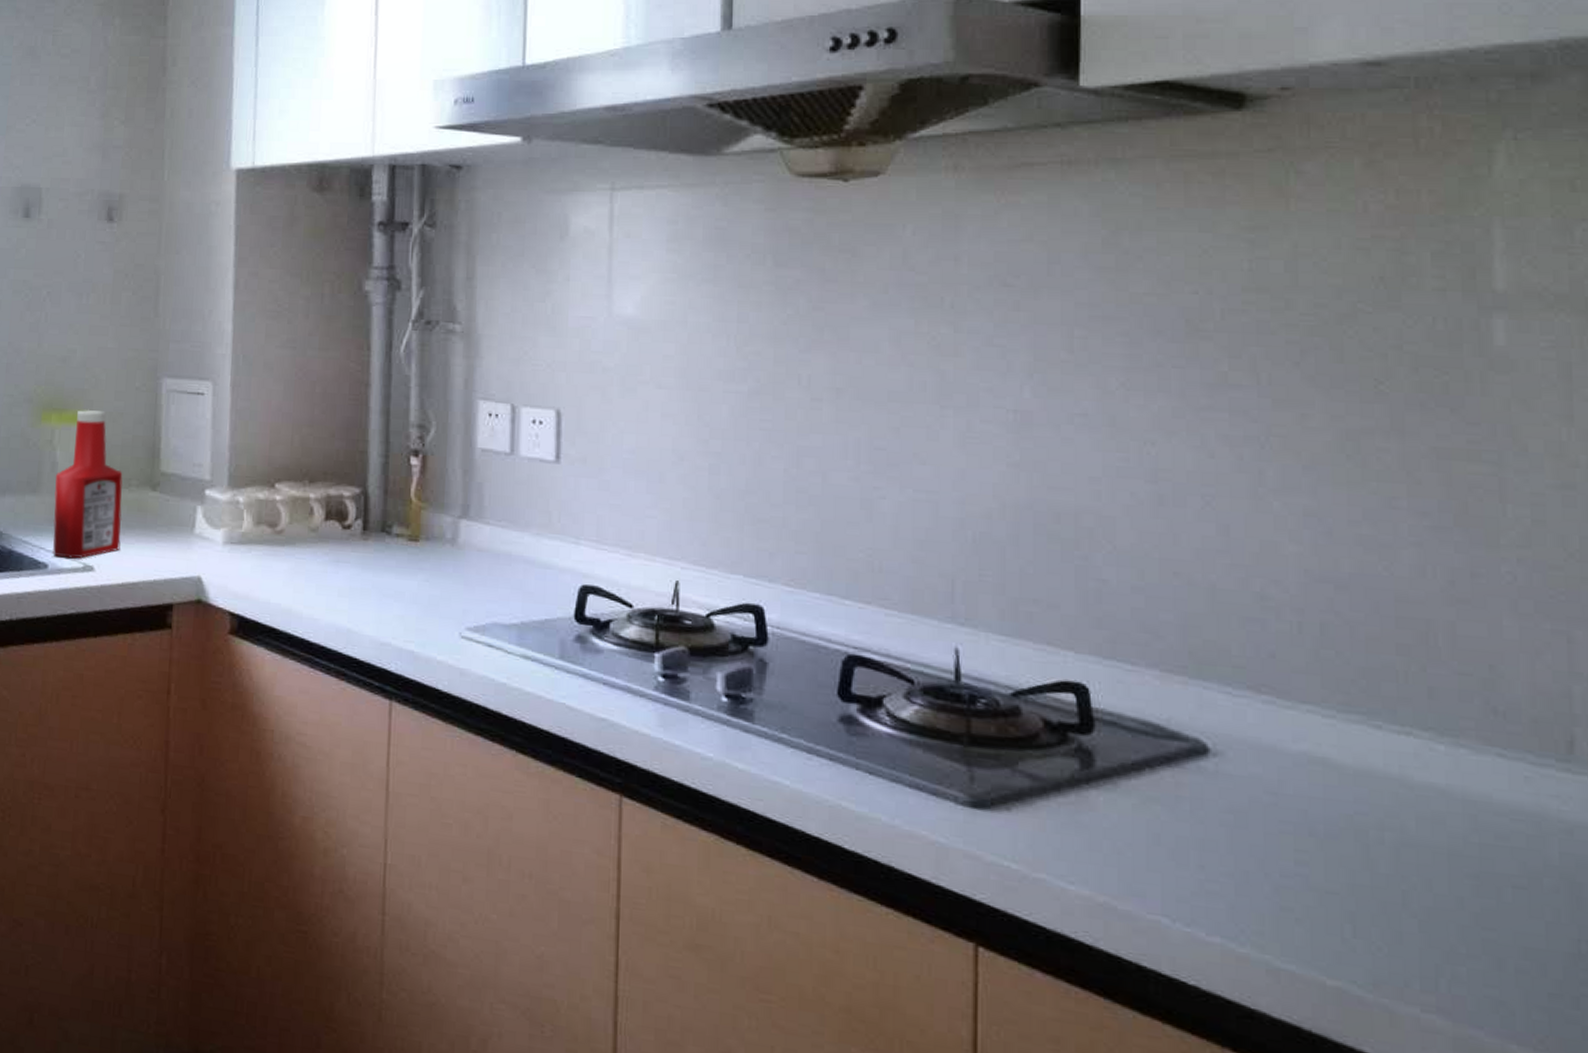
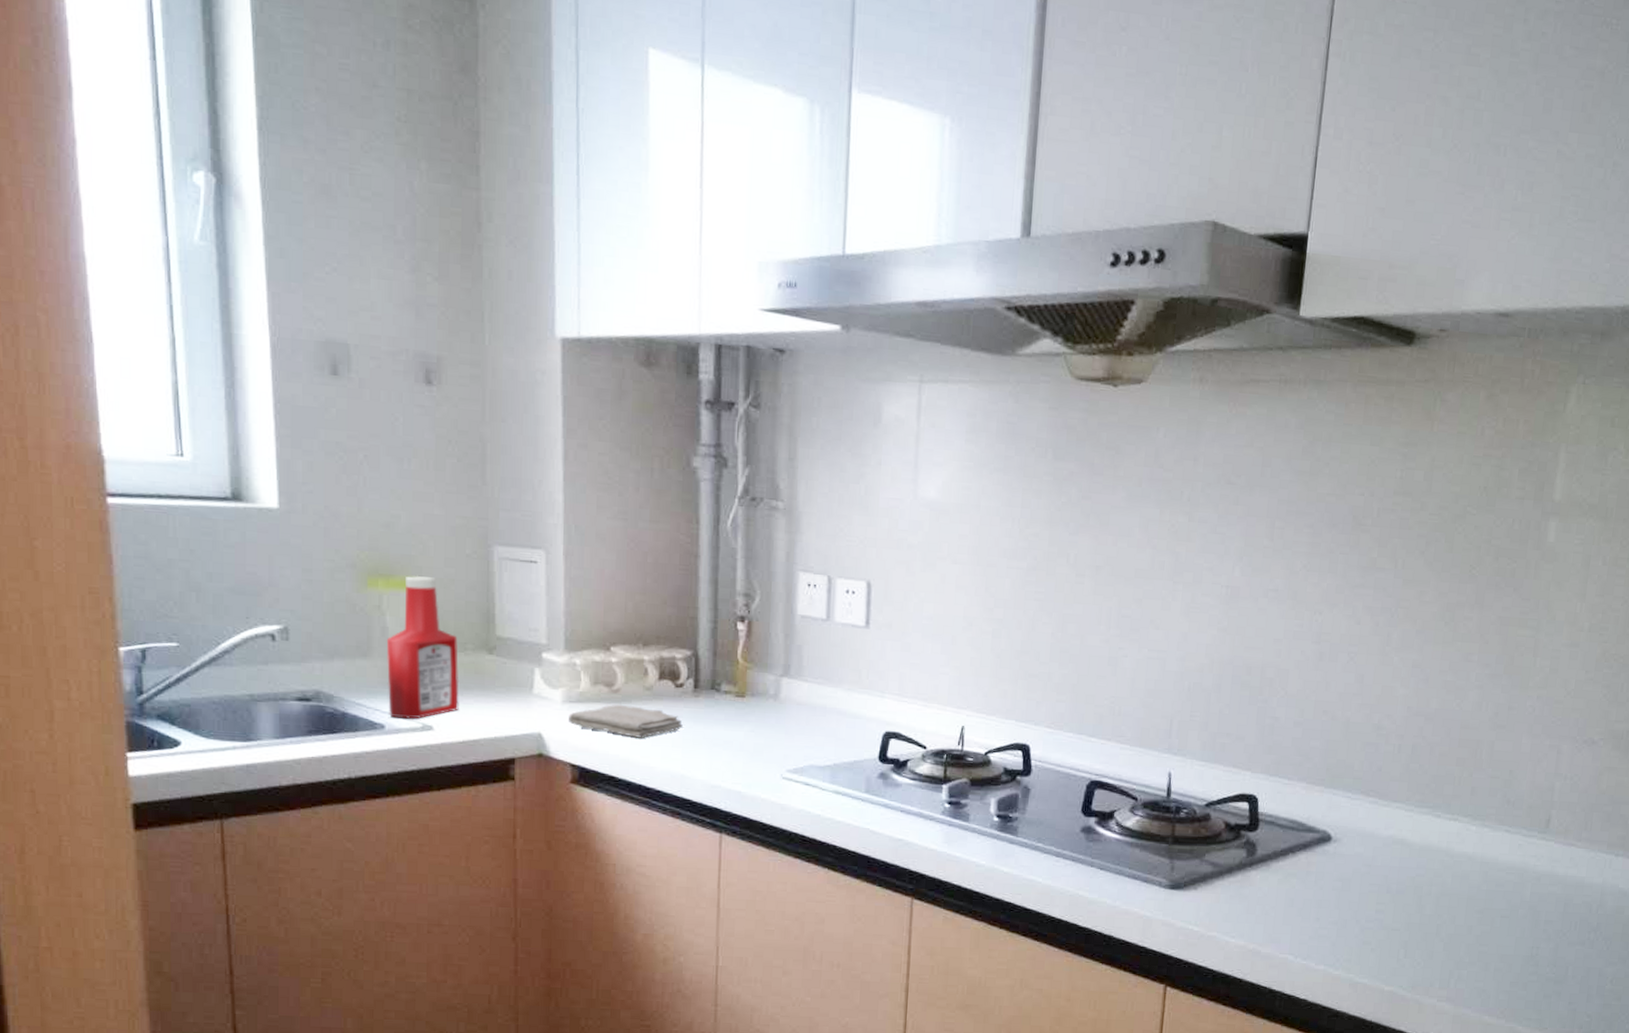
washcloth: none [229,546,350,586] -> present [568,704,683,738]

